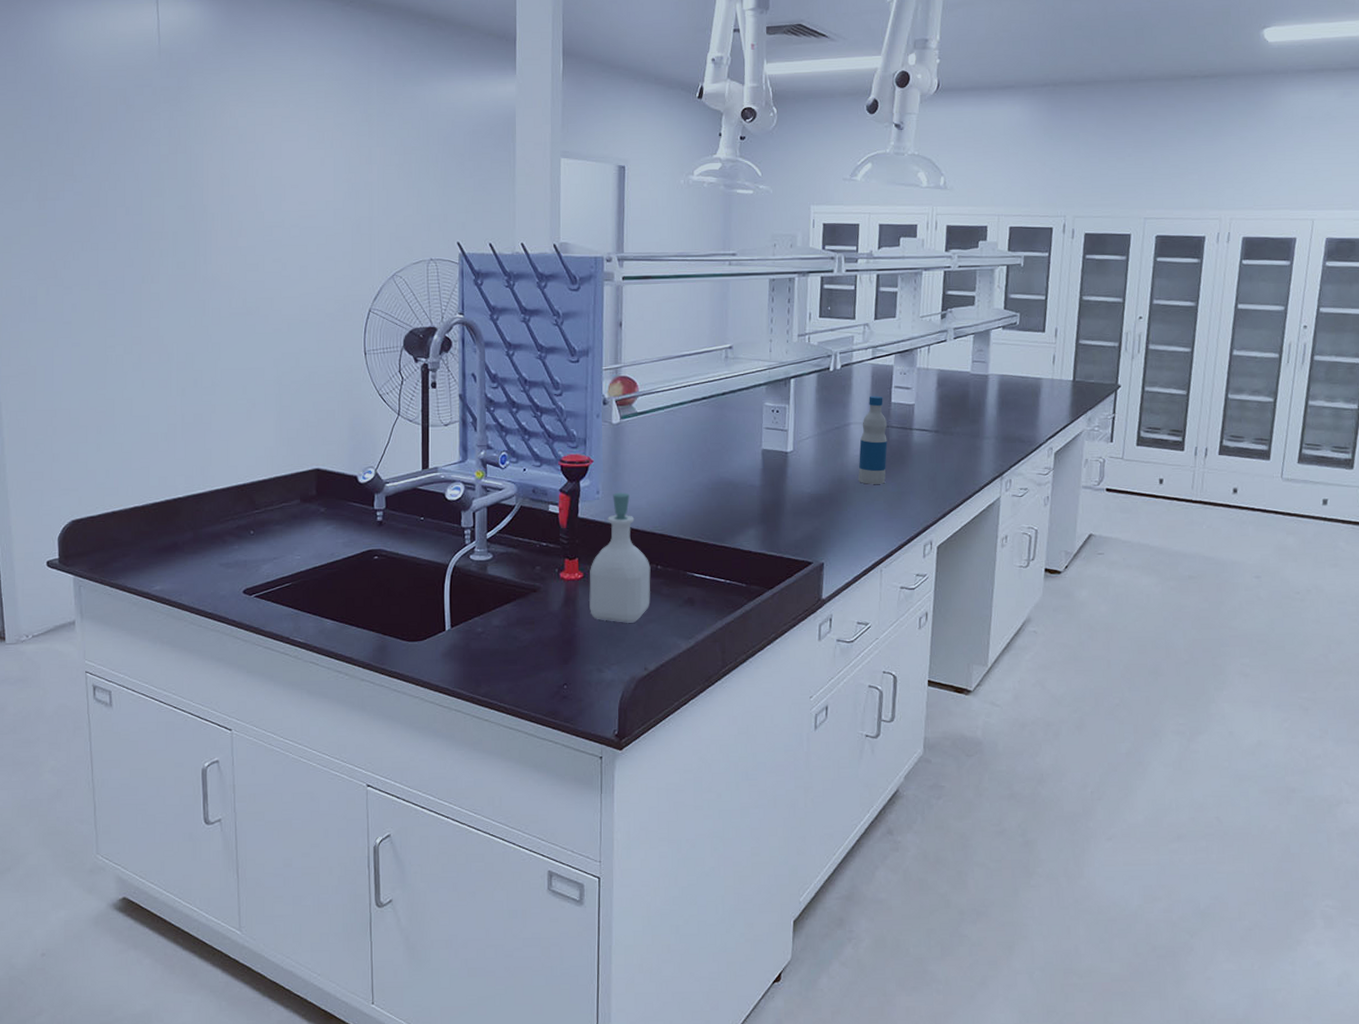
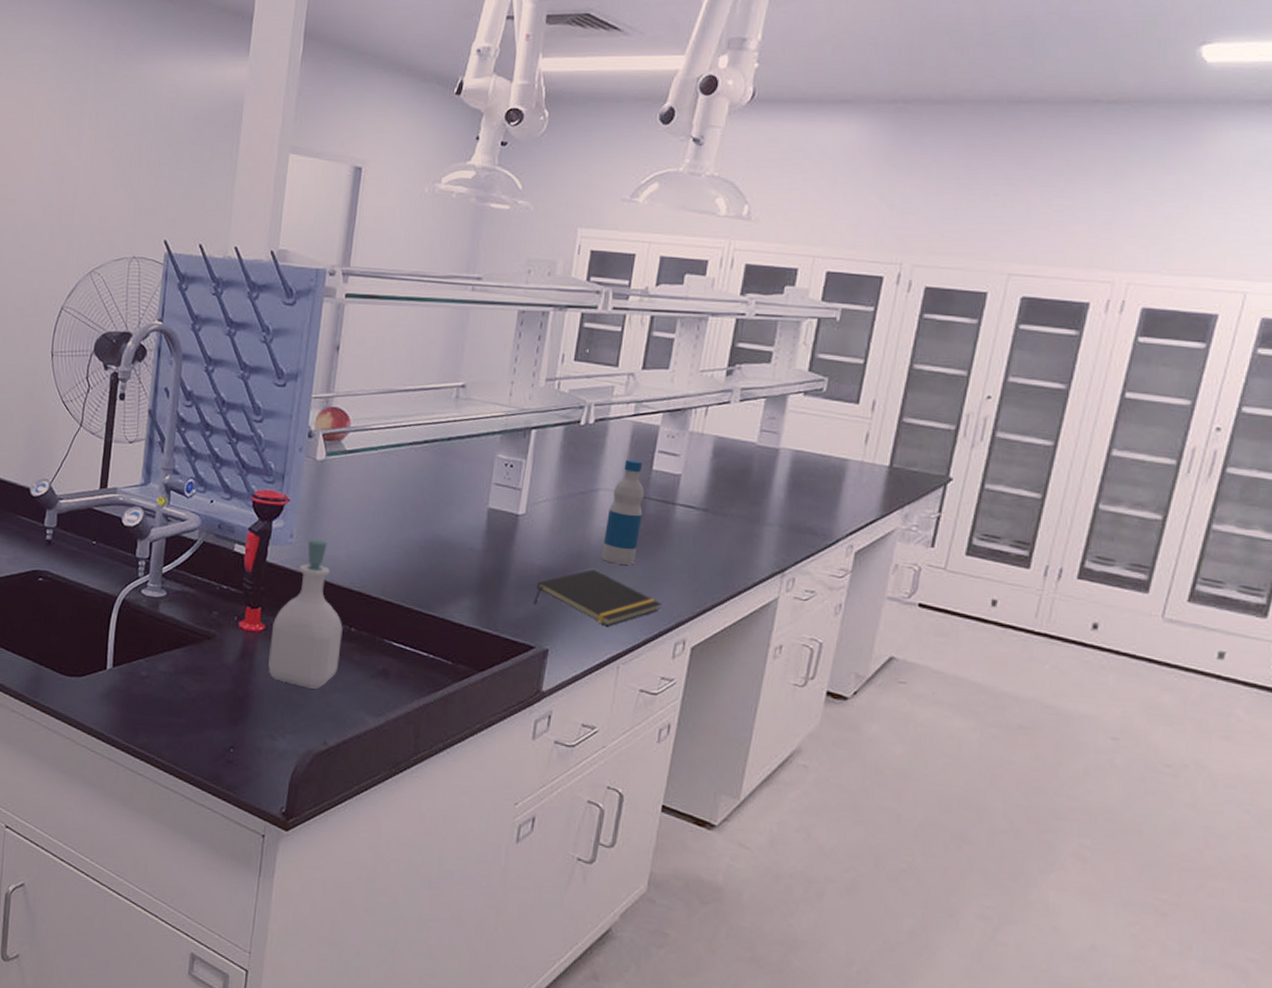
notepad: none [807,490,910,538] -> present [533,568,661,627]

